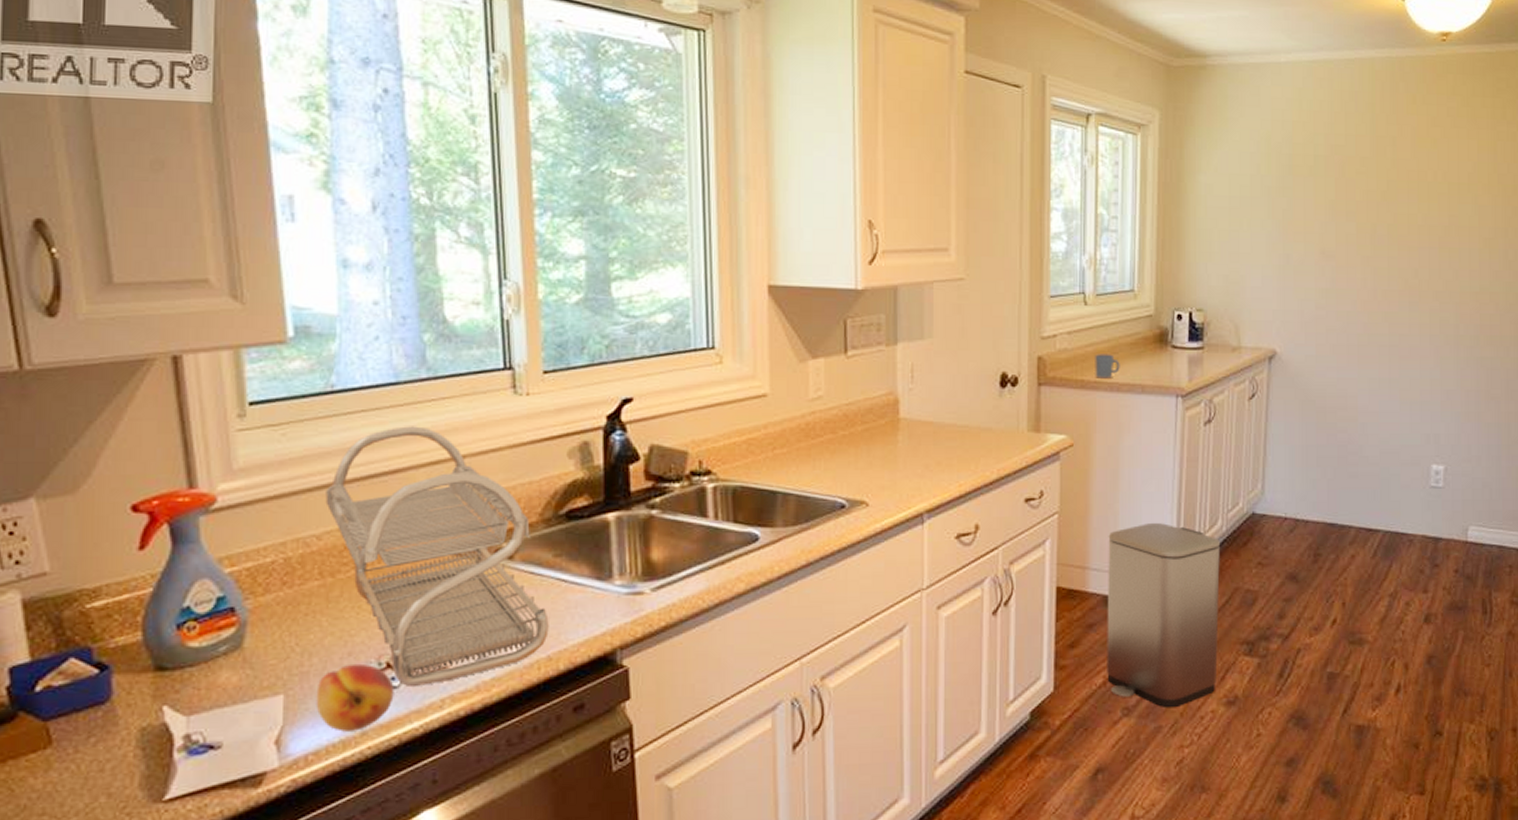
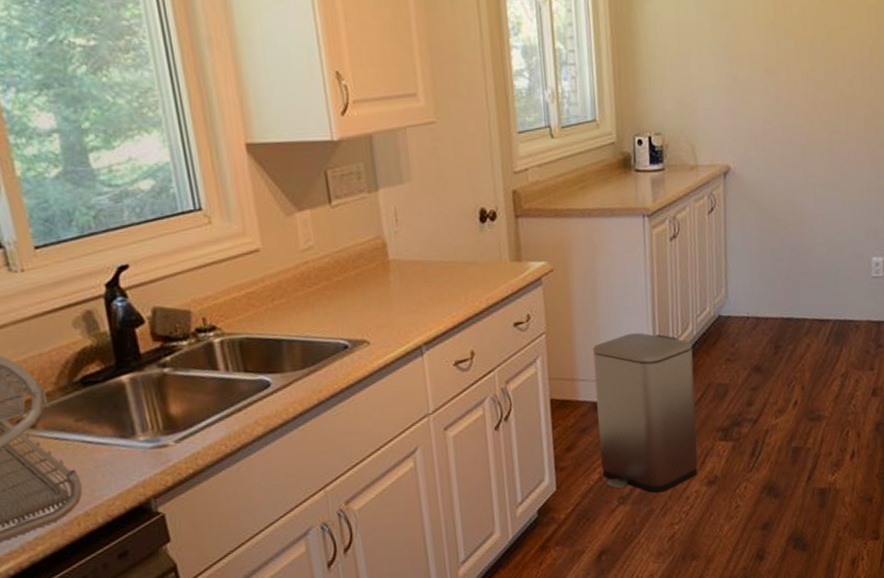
mug: present [1095,354,1120,380] -> none [565,182,590,207]

